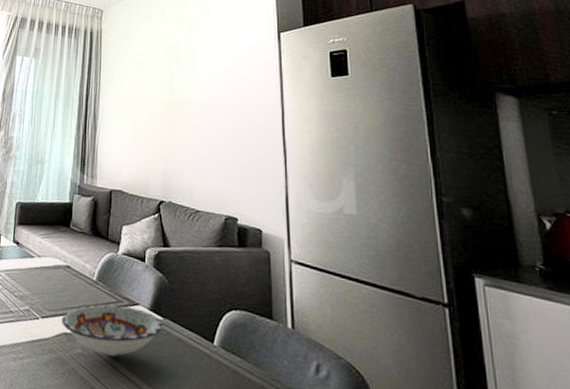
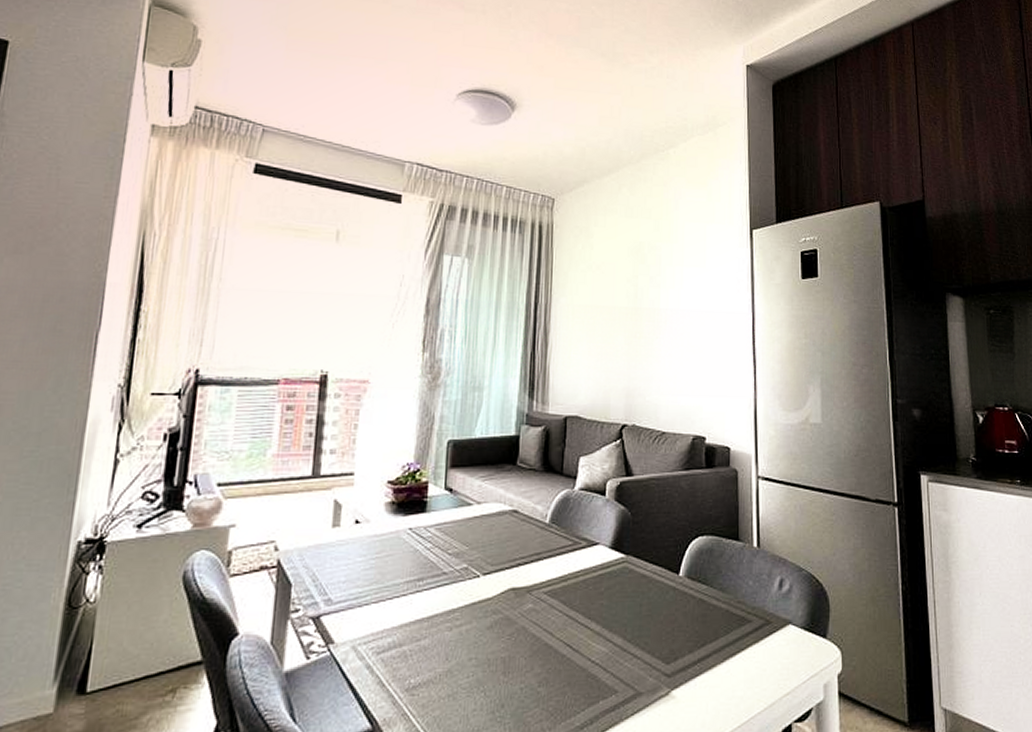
bowl: present [62,304,162,356] -> none [508,549,625,606]

